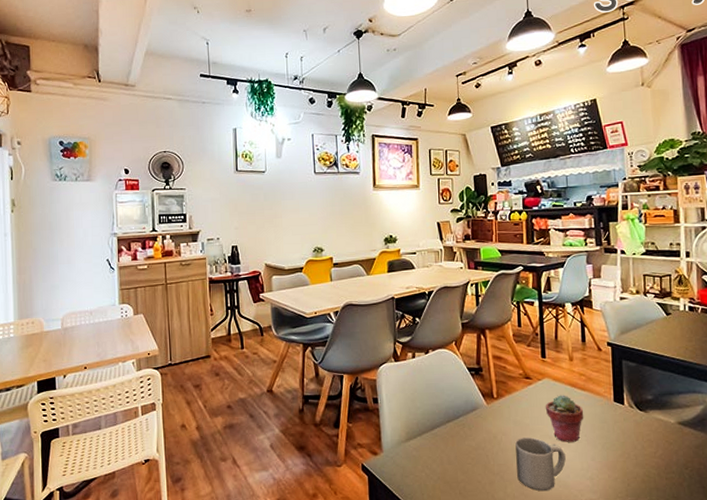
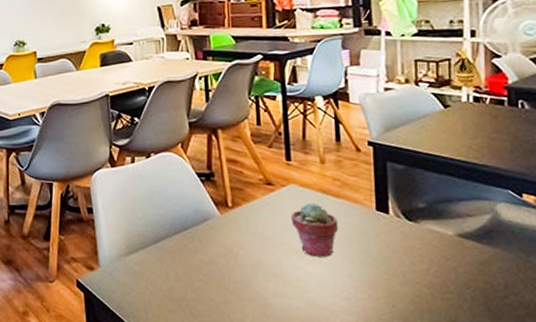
mug: present [515,437,566,491] -> none [255,251,316,311]

